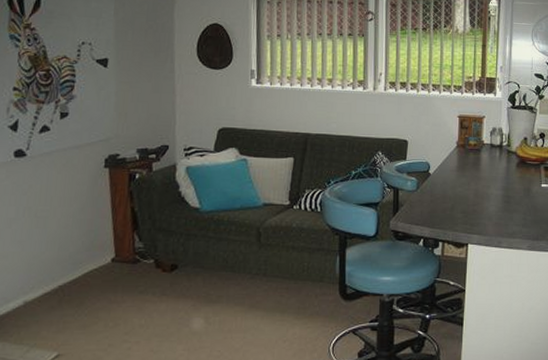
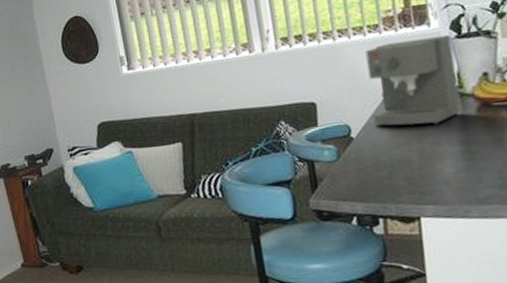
coffee maker: none [447,102,508,172] -> present [365,35,461,127]

